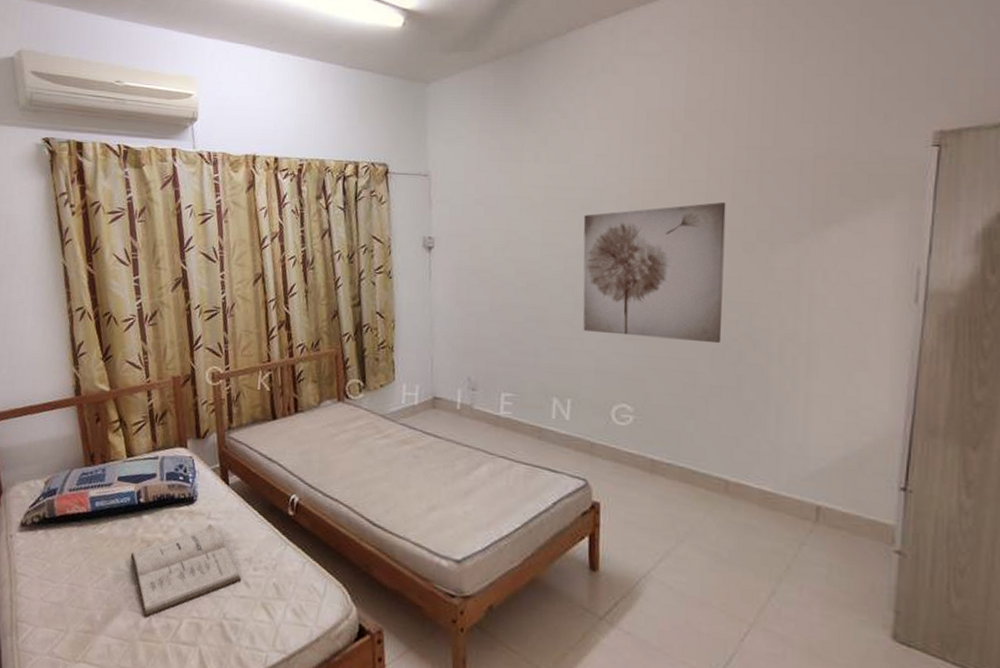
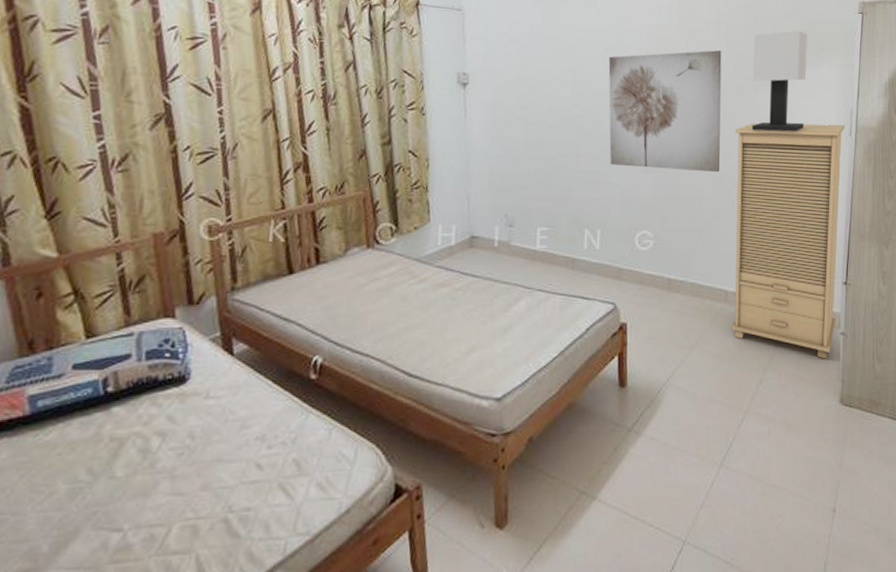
book: present [131,524,242,617] -> none [95,404,253,533]
cabinet: none [733,286,908,581] -> present [731,123,845,359]
table lamp: none [765,174,850,298] -> present [751,30,807,132]

